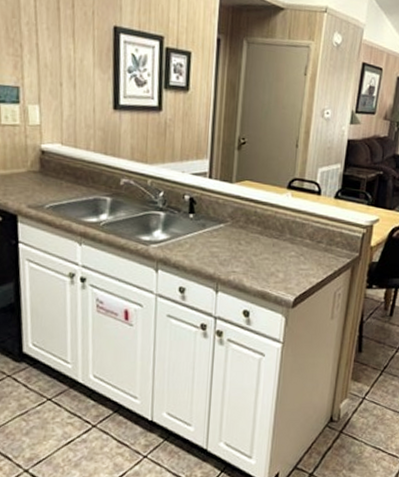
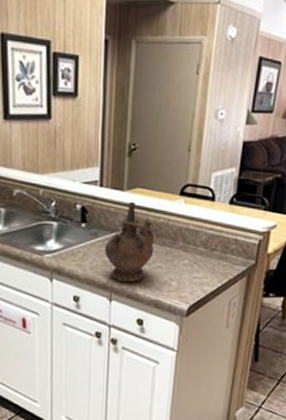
ceremonial vessel: none [212,193,262,274] -> present [105,201,155,283]

